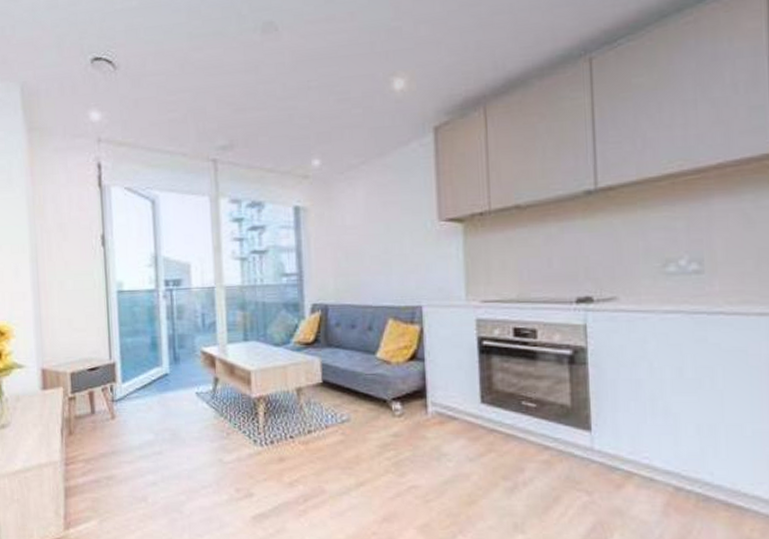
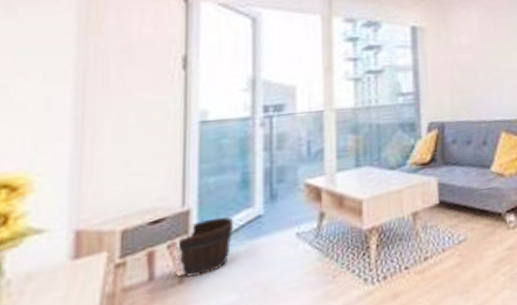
wooden bucket: none [108,371,148,416] -> present [176,217,234,278]

